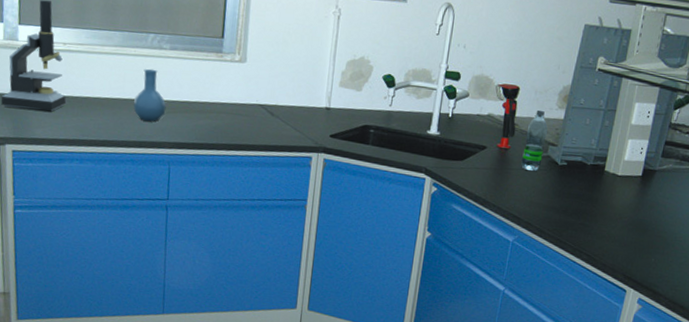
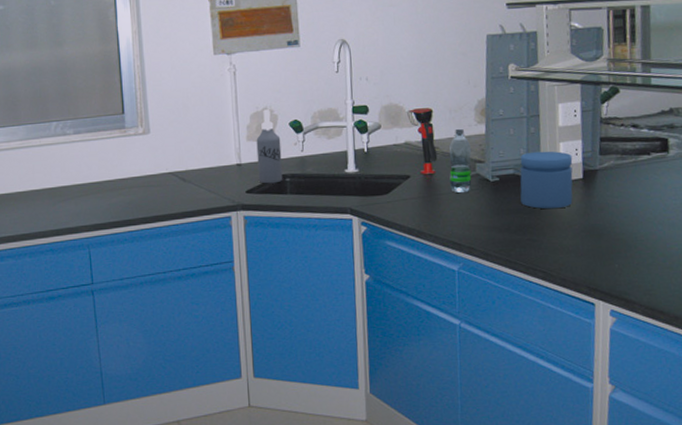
flask: present [133,69,166,122] -> none [45,156,78,209]
spray bottle: none [344,59,372,133] -> present [256,109,283,184]
jar: none [582,143,637,200] -> present [520,151,573,210]

